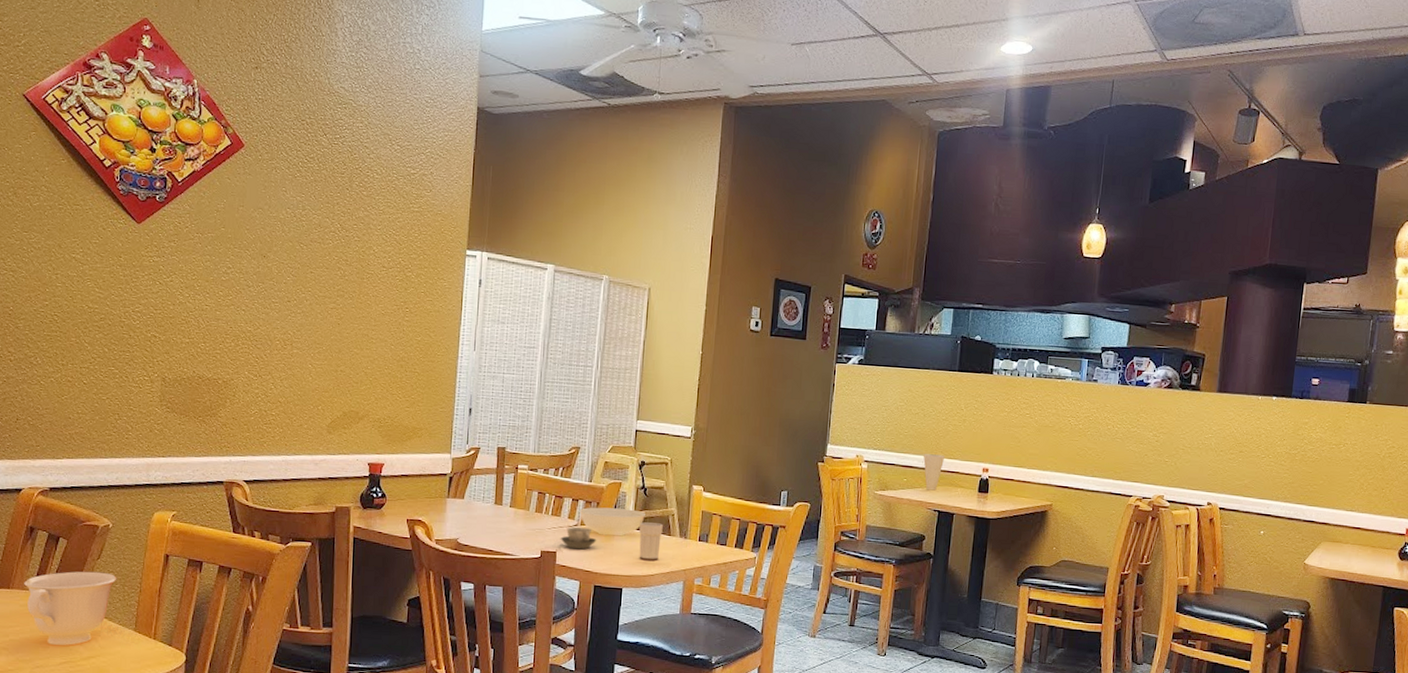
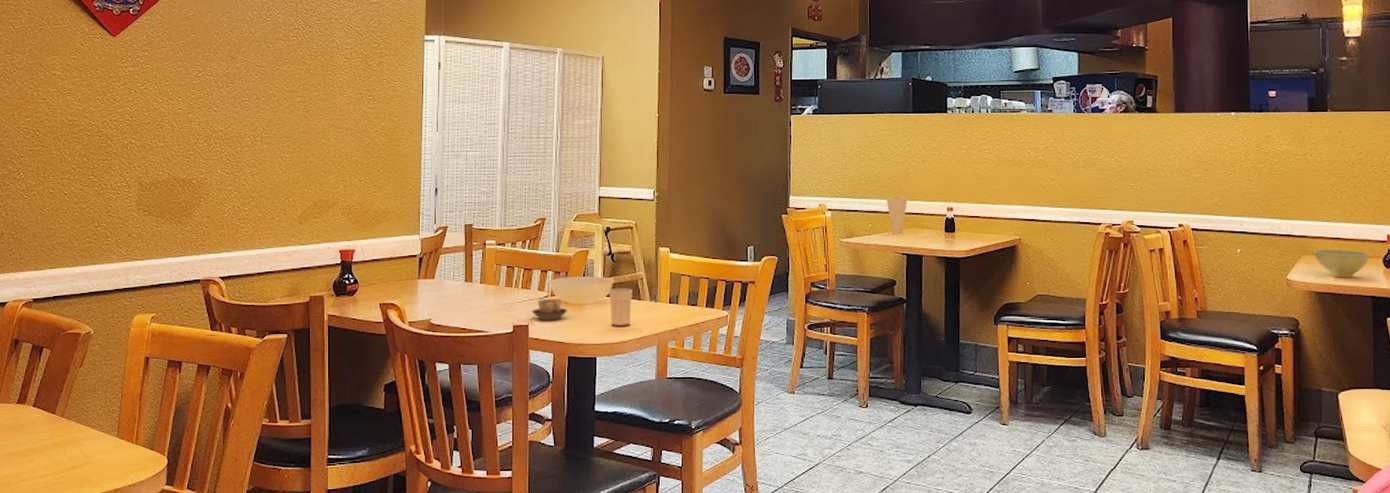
teacup: present [24,571,117,646] -> none [9,379,99,458]
bowl: none [1333,537,1387,567] -> present [1313,249,1370,278]

